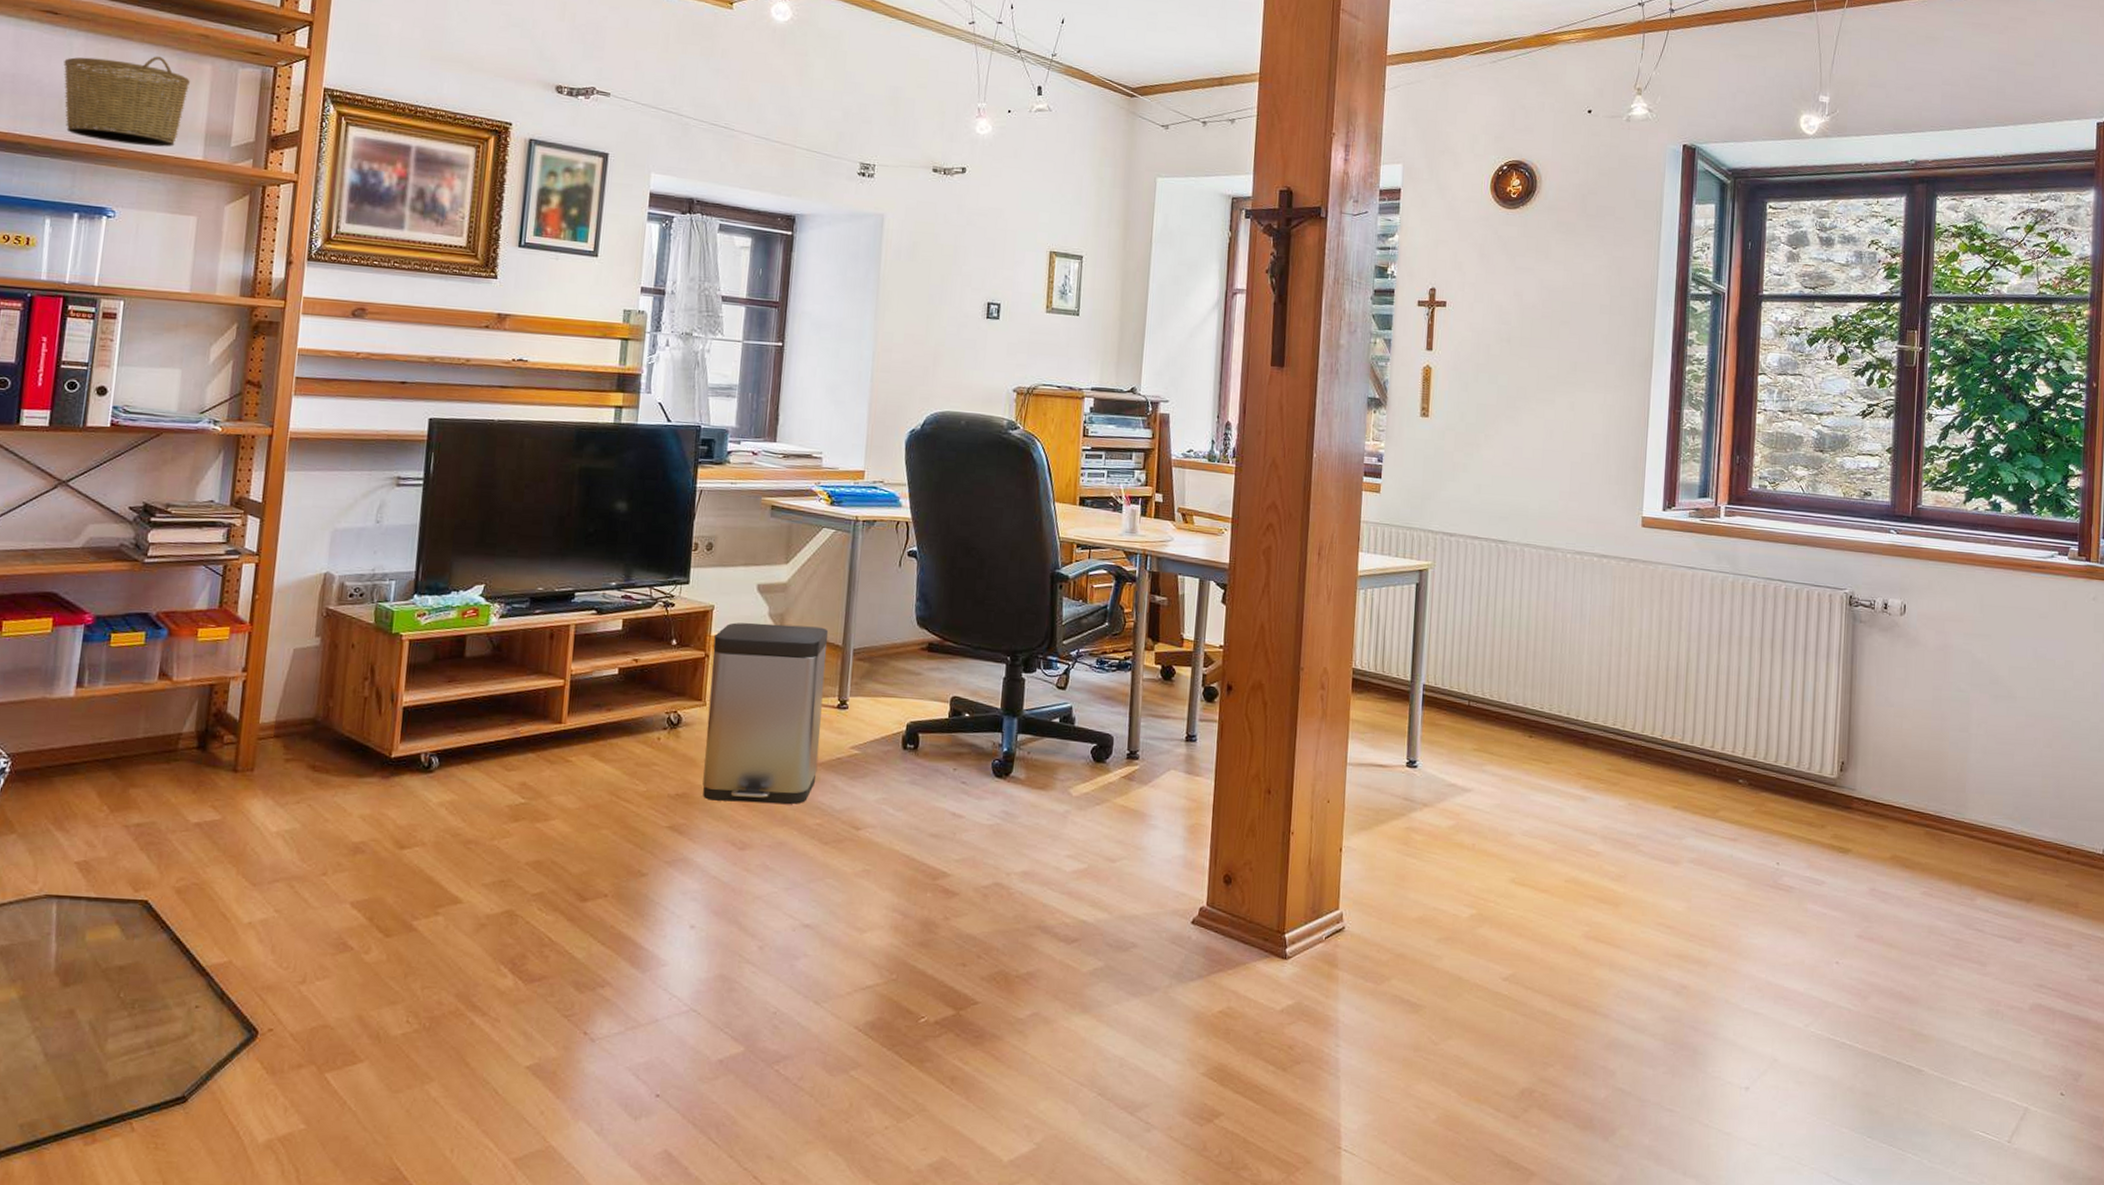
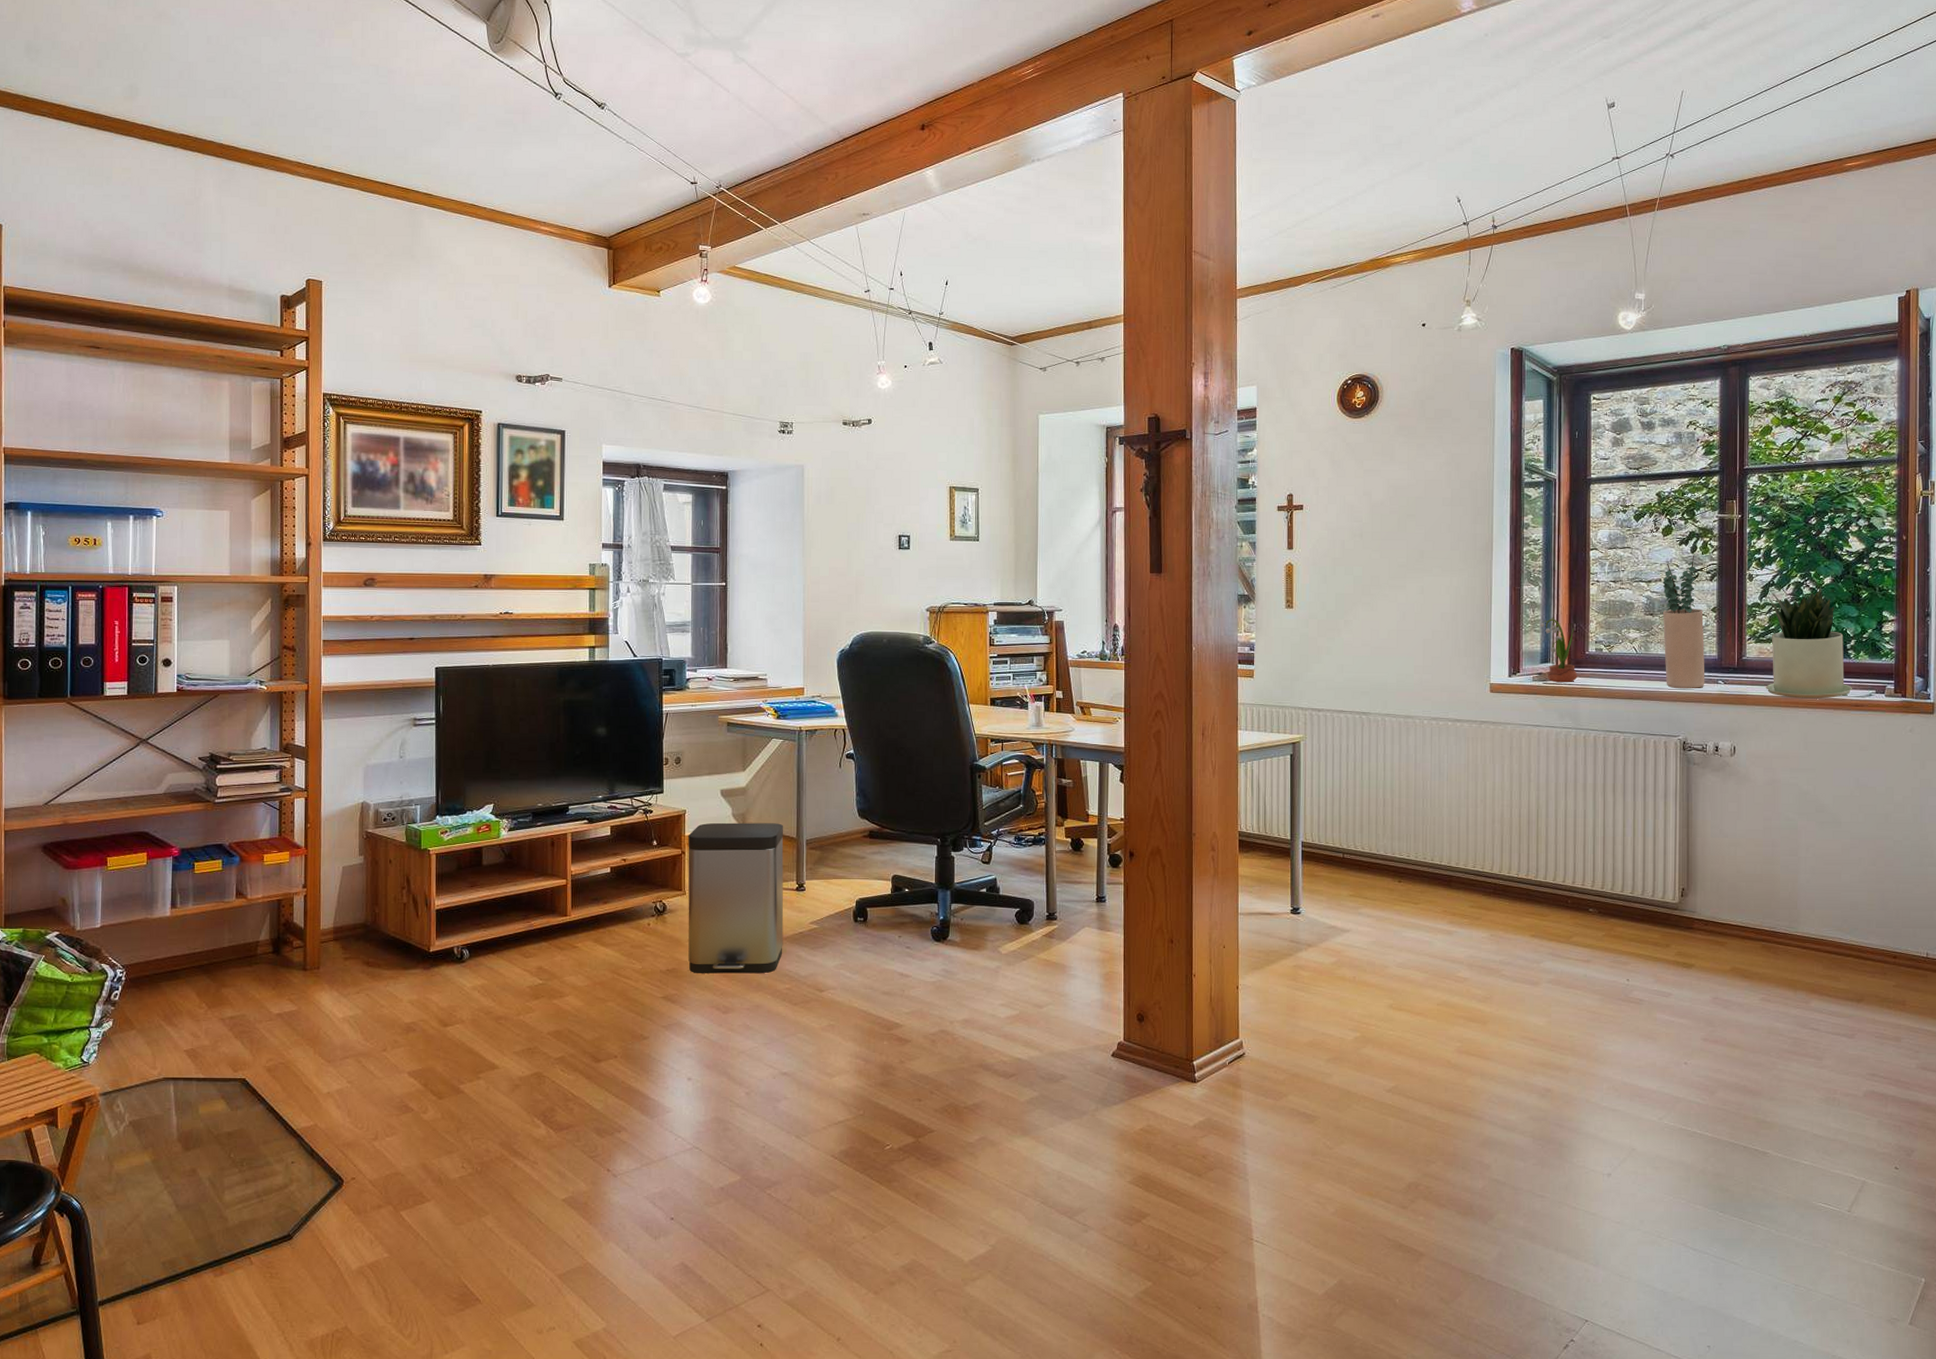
basket: present [63,56,190,147] -> none [109,377,212,454]
potted flower: none [1699,447,1738,522] -> present [1540,617,1577,683]
vase: none [1833,387,1878,538] -> present [1662,555,1705,689]
planter: none [1940,434,2035,558] -> present [1765,589,1853,699]

